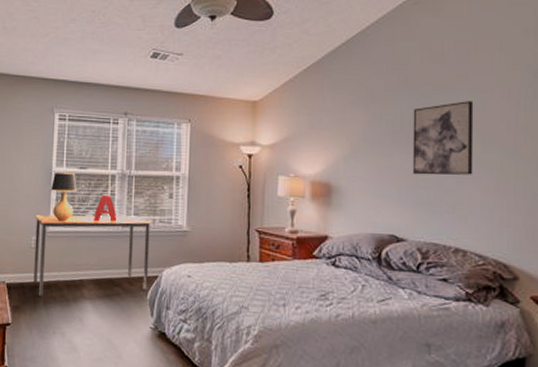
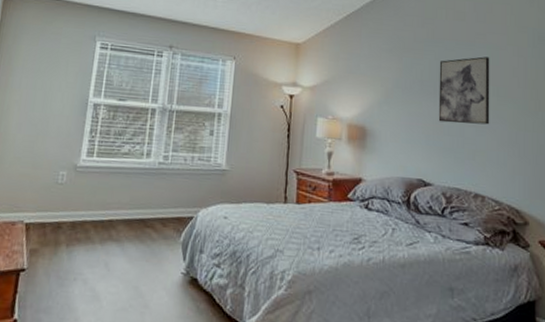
desk: present [33,215,152,297] -> none [56,148,190,239]
table lamp: present [40,173,77,222] -> none [70,103,114,156]
letter holder: present [92,194,117,222] -> none [128,128,155,158]

